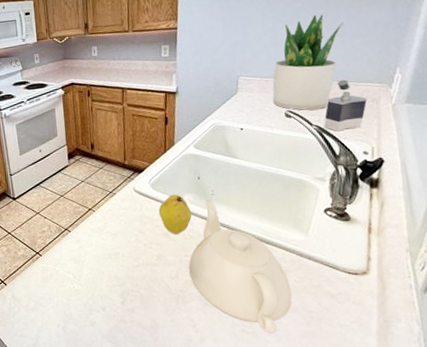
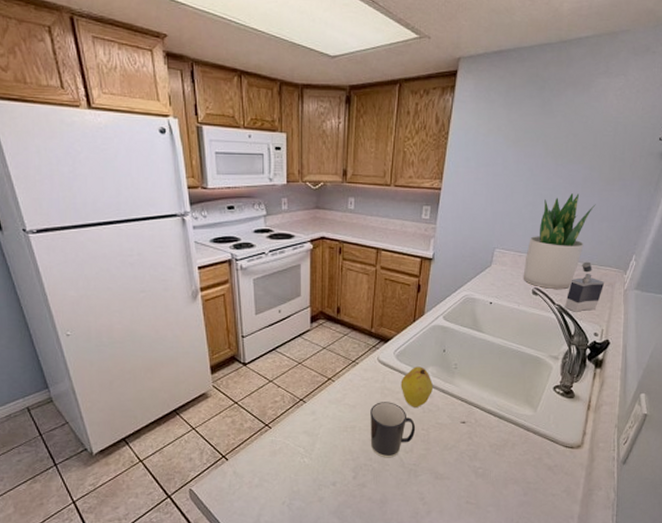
mug: none [131,229,179,284] -> present [370,402,416,458]
teapot: present [188,200,292,333] -> none [423,373,515,504]

